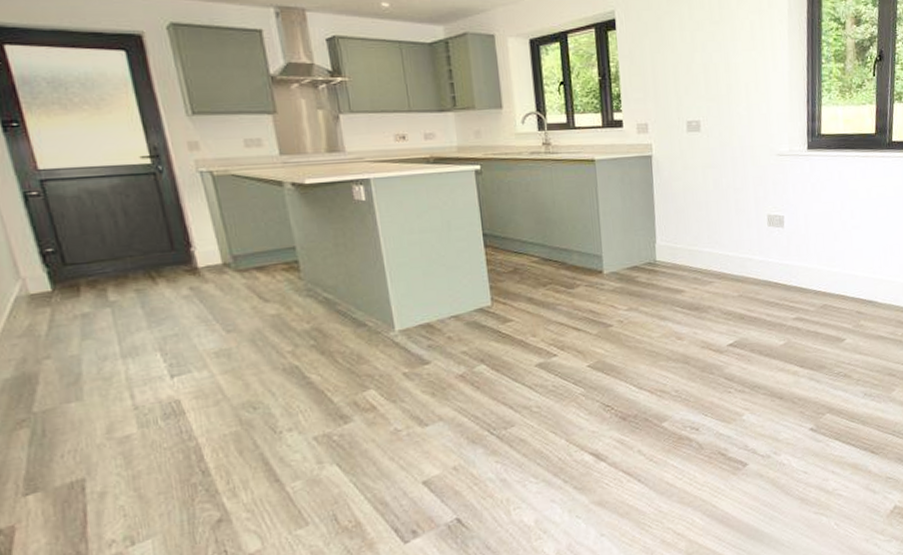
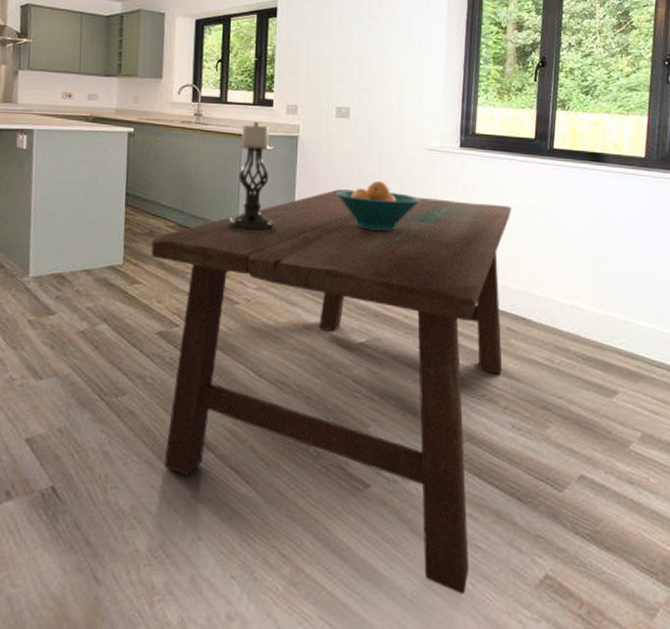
dining table: none [517,200,857,534] -> present [151,189,511,594]
candle holder: none [590,144,639,258] -> present [229,121,275,233]
fruit bowl: none [695,191,774,240] -> present [336,180,420,232]

